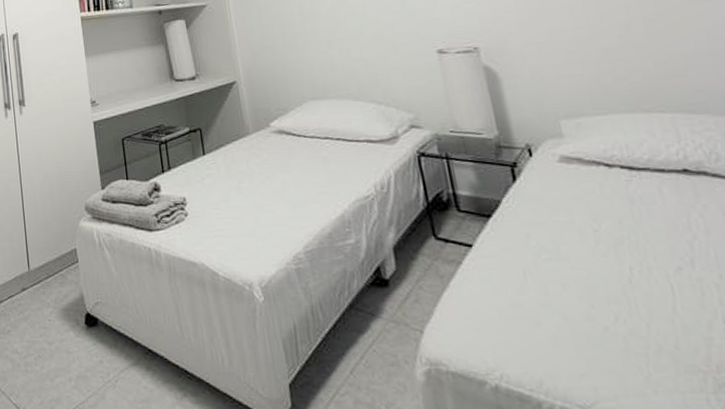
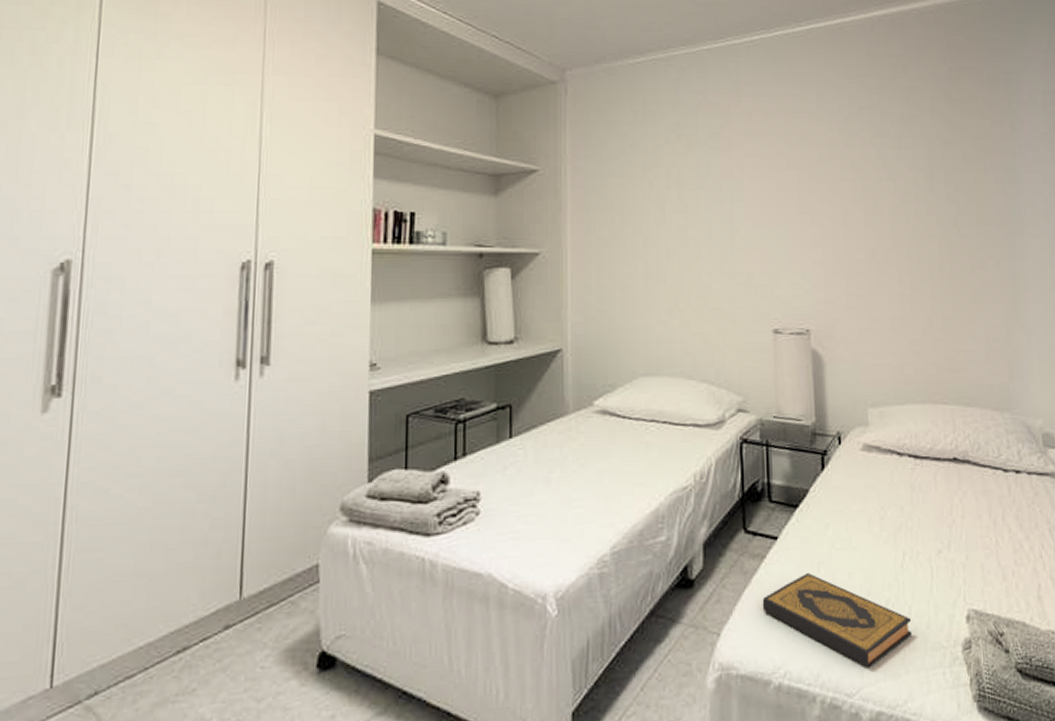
hardback book: none [464,280,656,381] -> present [762,572,913,667]

